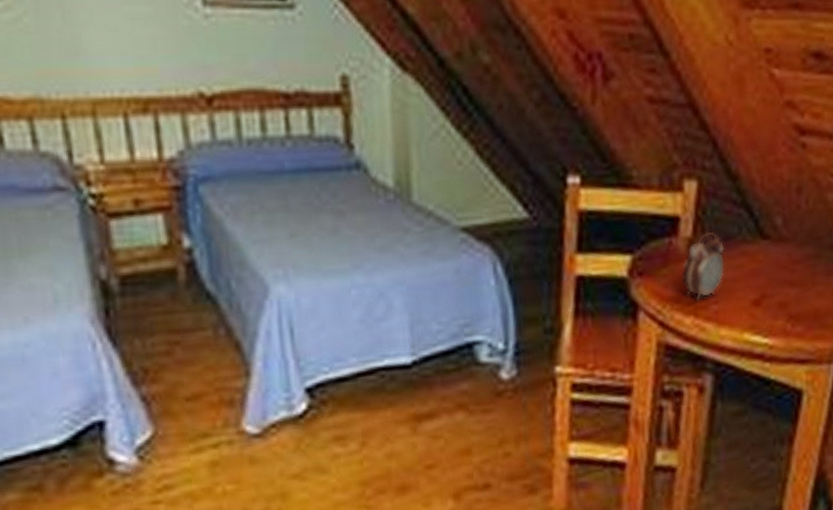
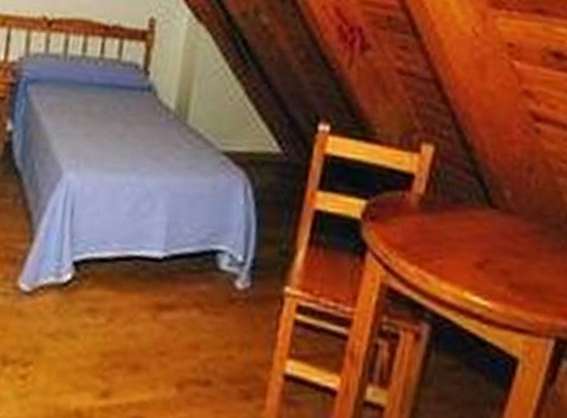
alarm clock: present [681,231,726,301] -> none [410,192,454,253]

